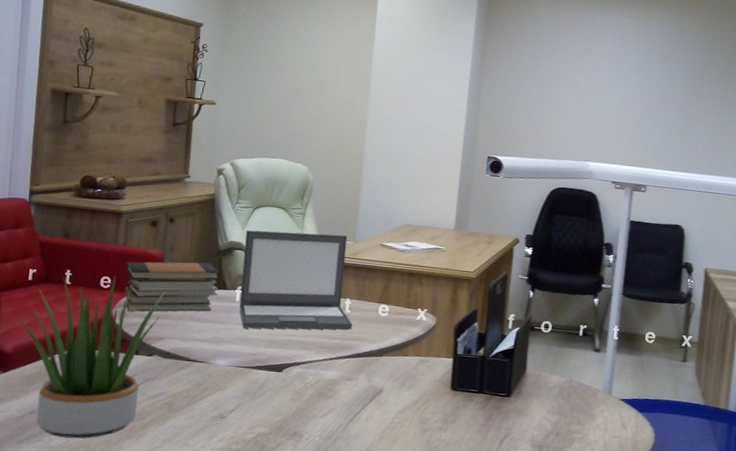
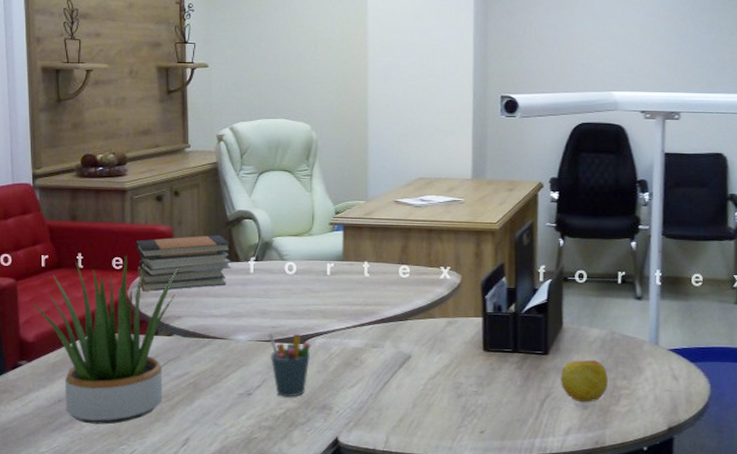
laptop: present [239,230,353,330] -> none [253,194,373,301]
pen holder: none [247,359,288,423] -> present [269,332,311,397]
apple: none [520,403,564,444] -> present [561,360,608,403]

